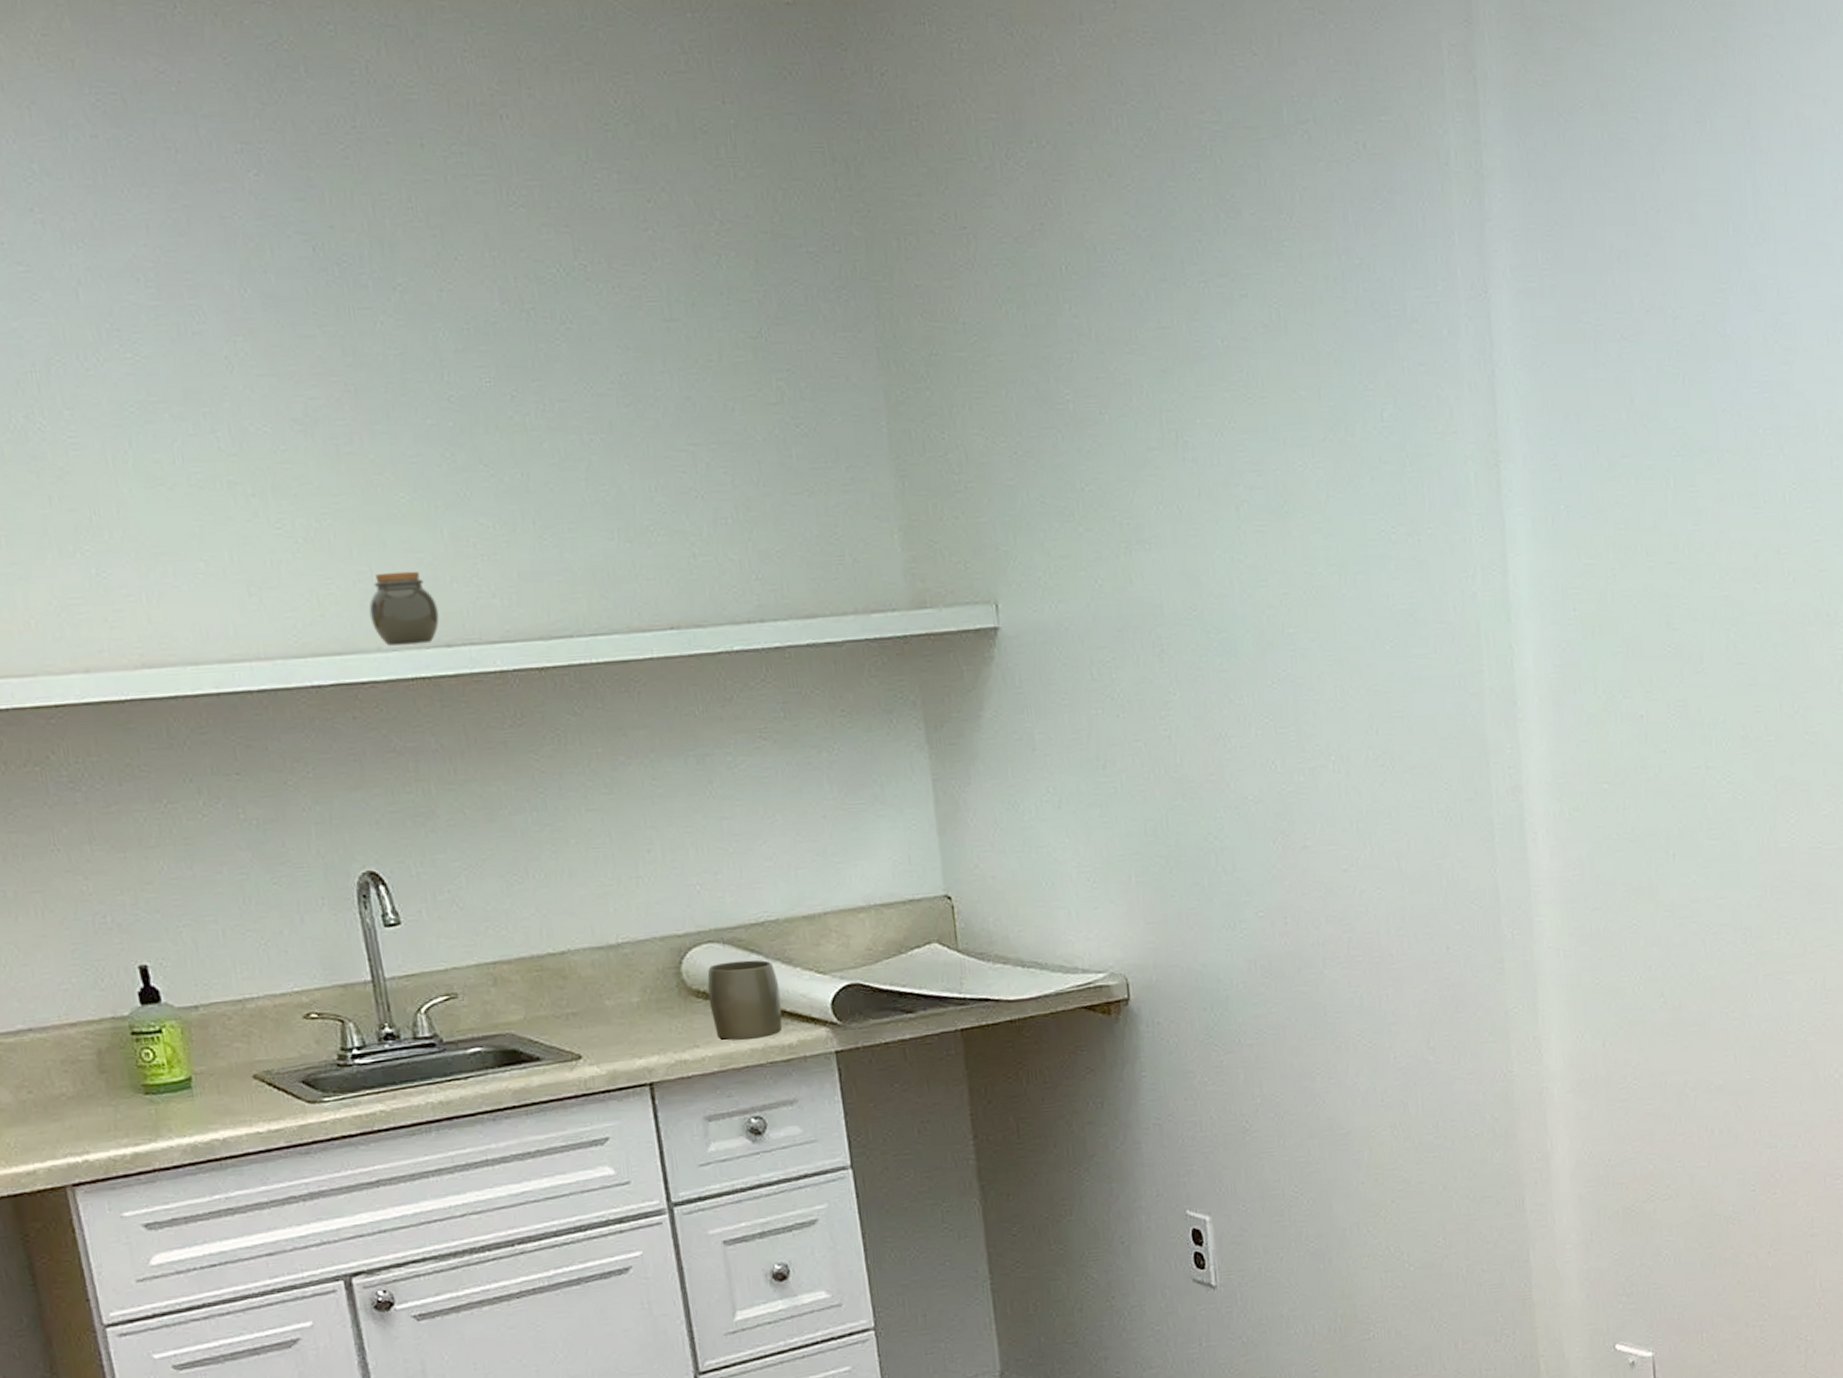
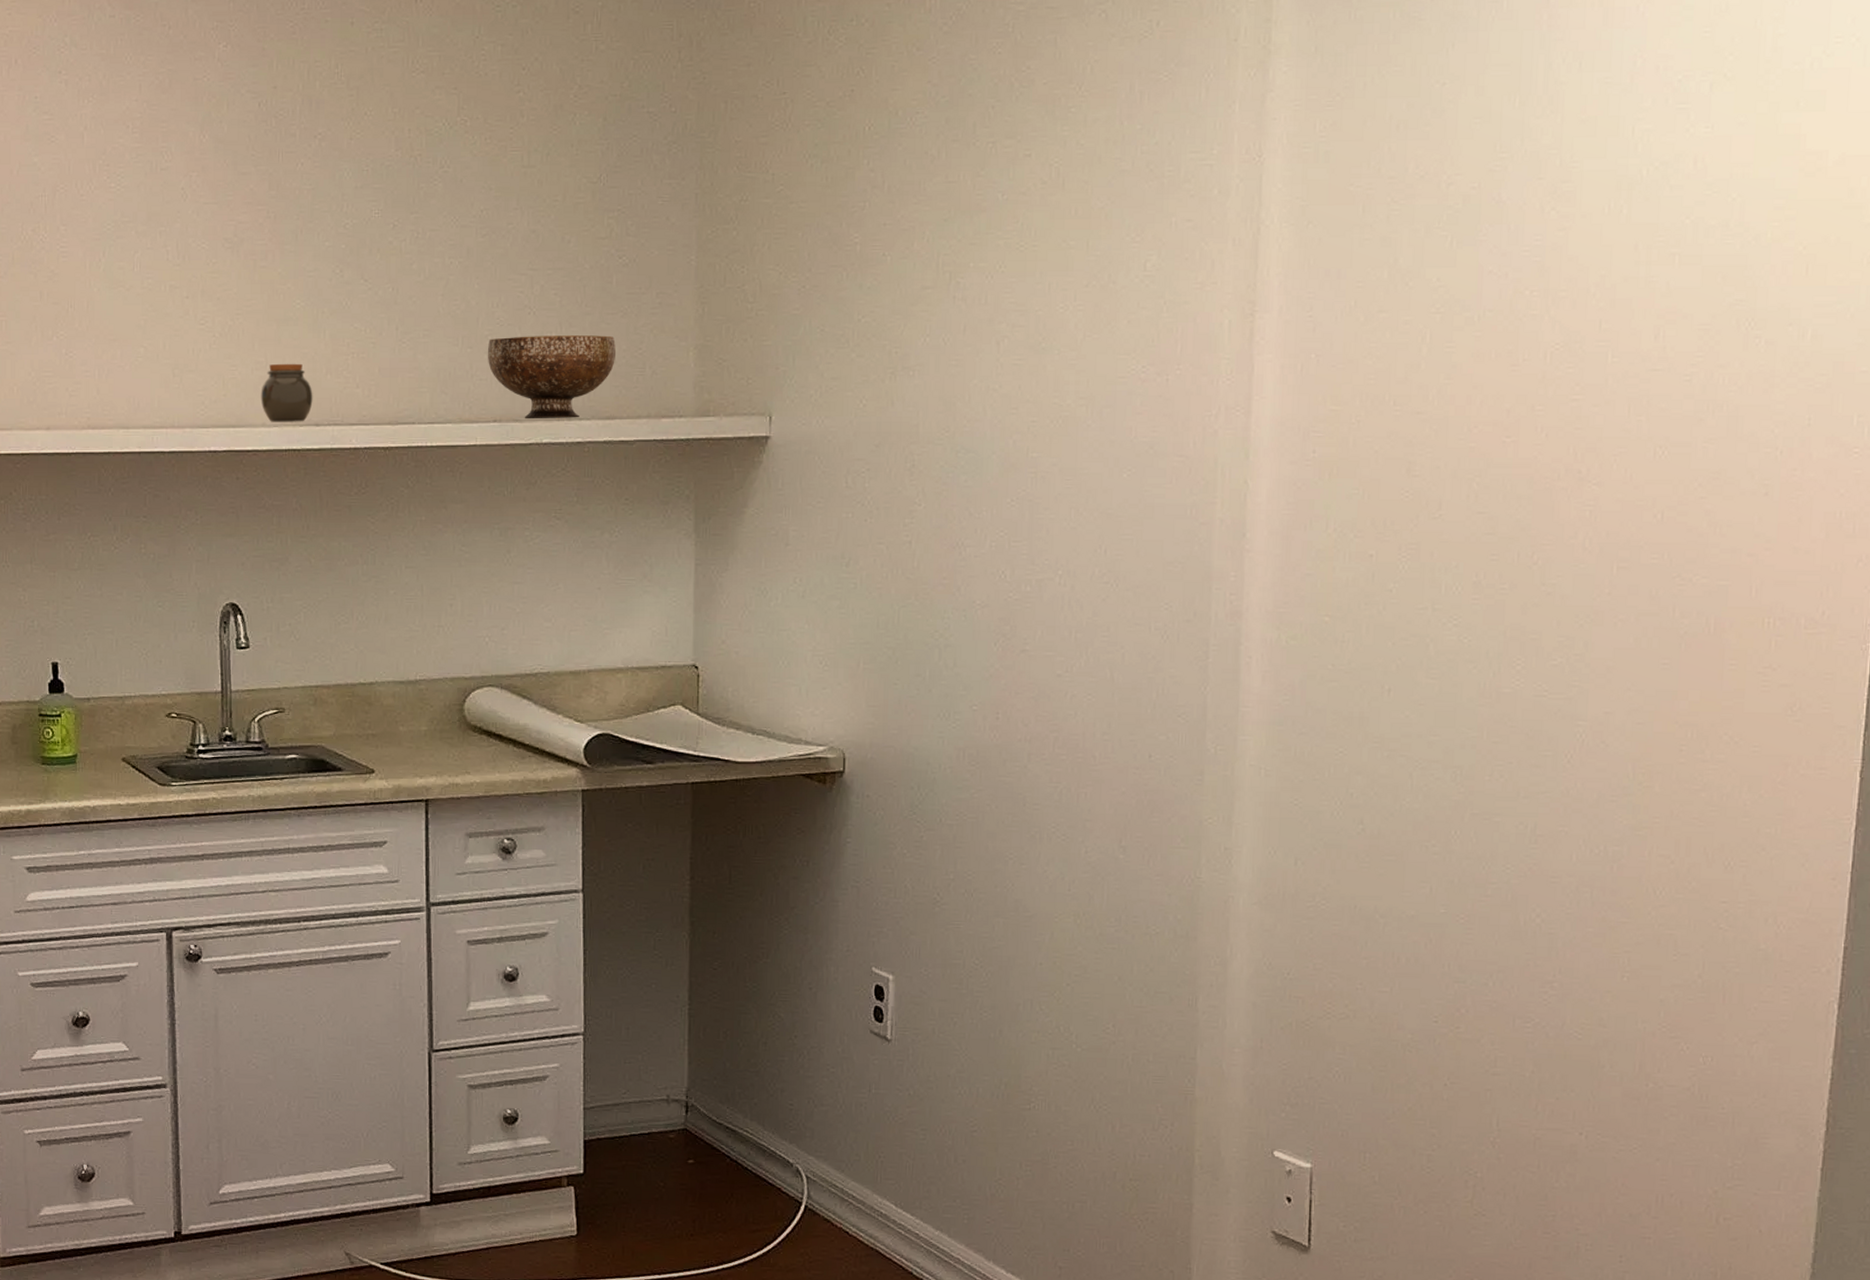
bowl: none [651,519,808,624] -> present [487,335,616,419]
mug: present [707,960,783,1041] -> none [483,704,543,773]

